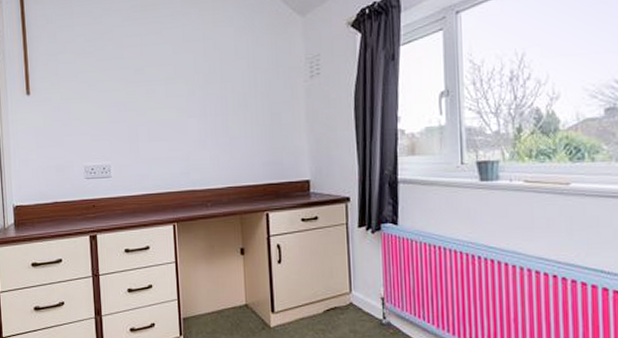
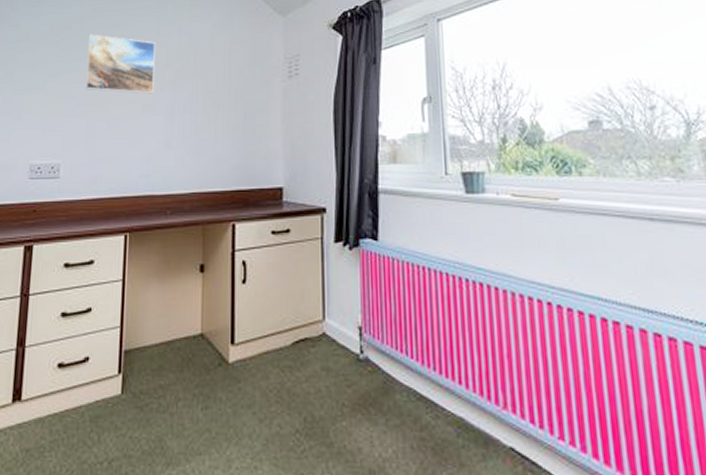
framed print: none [121,43,186,99] -> present [85,34,156,94]

